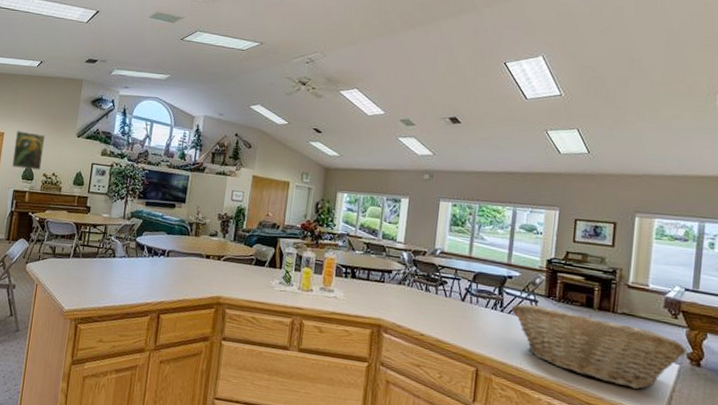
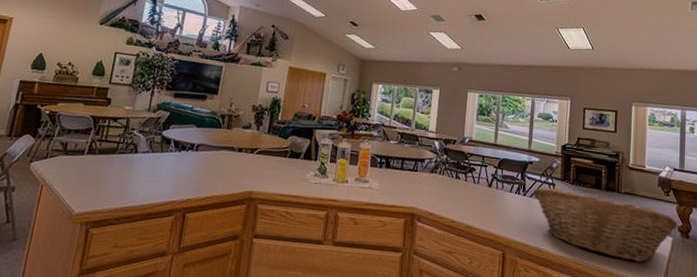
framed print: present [11,131,45,170] -> none [19,16,62,59]

